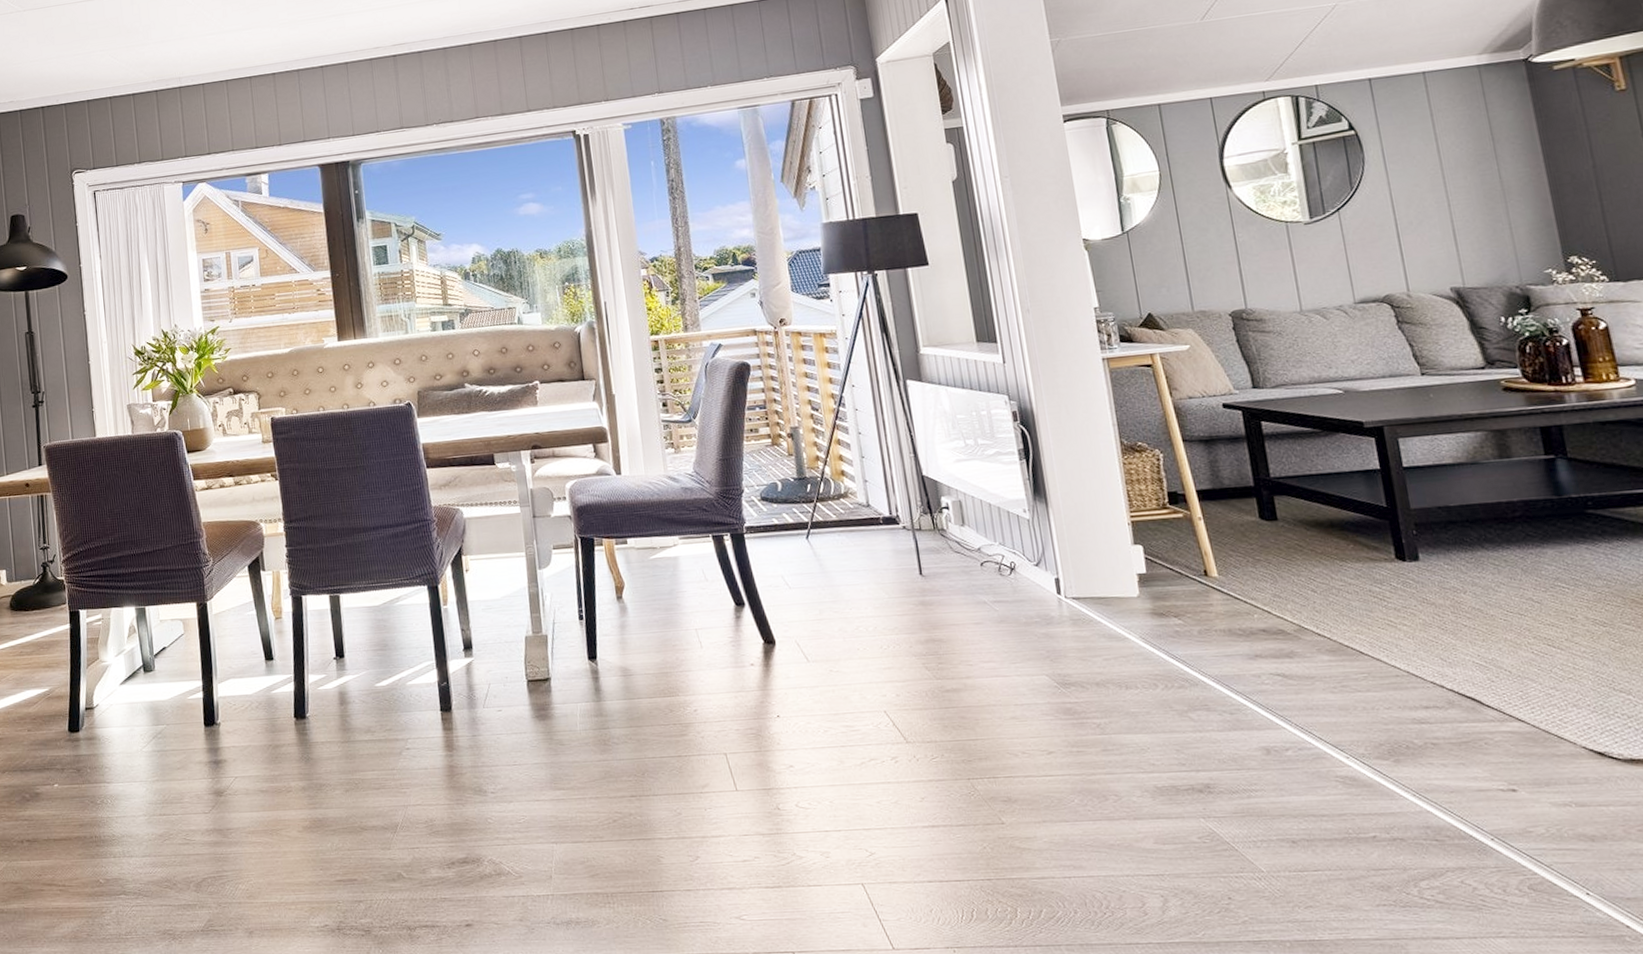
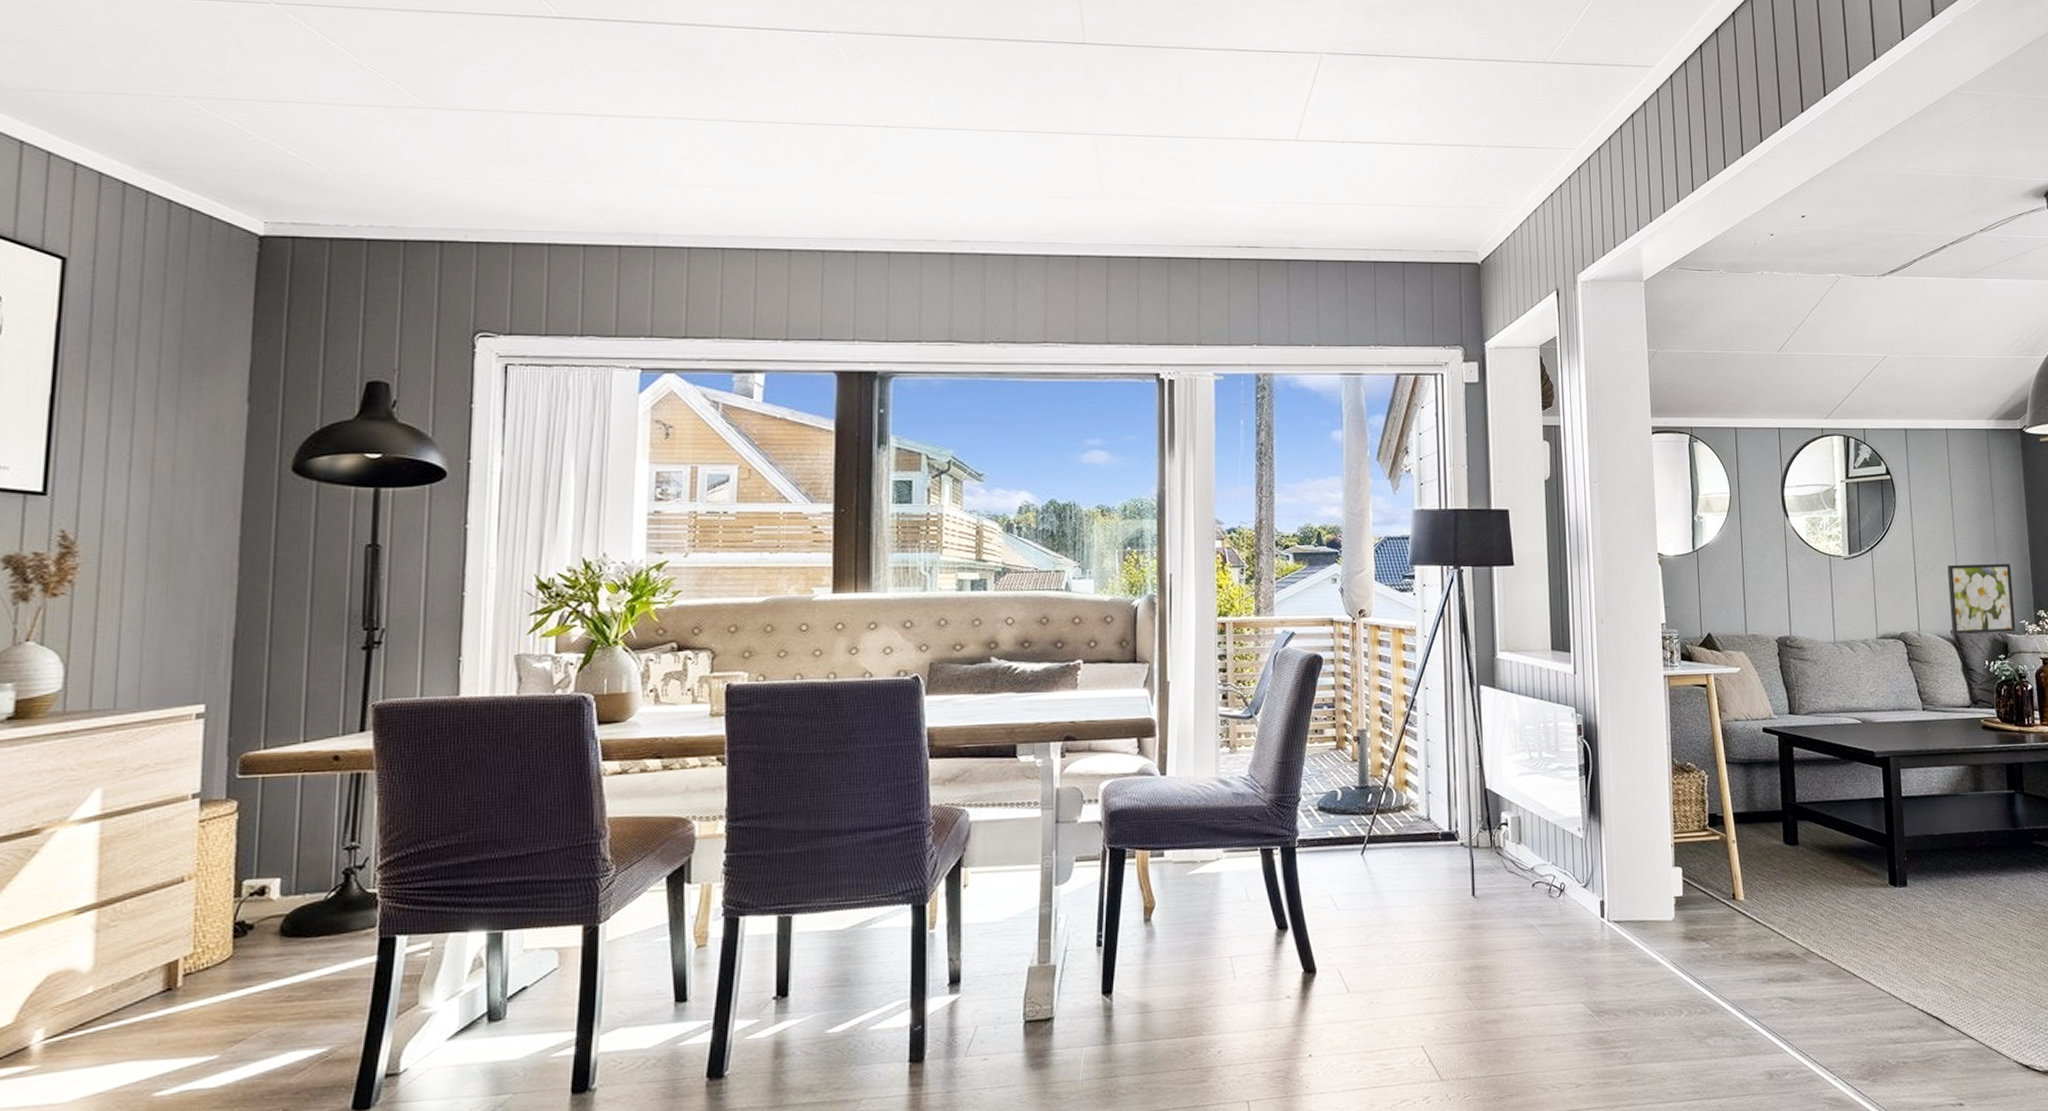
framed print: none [1439,209,1540,292] -> present [1947,564,2016,635]

